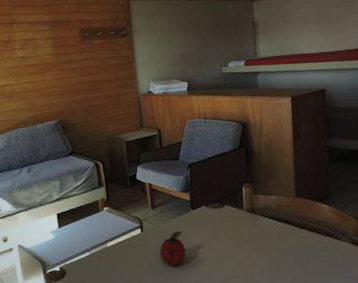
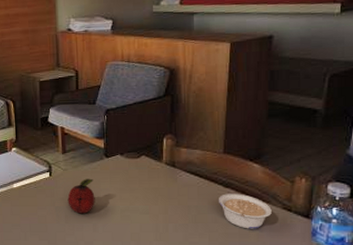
legume: none [295,233,343,266] -> present [218,193,272,229]

